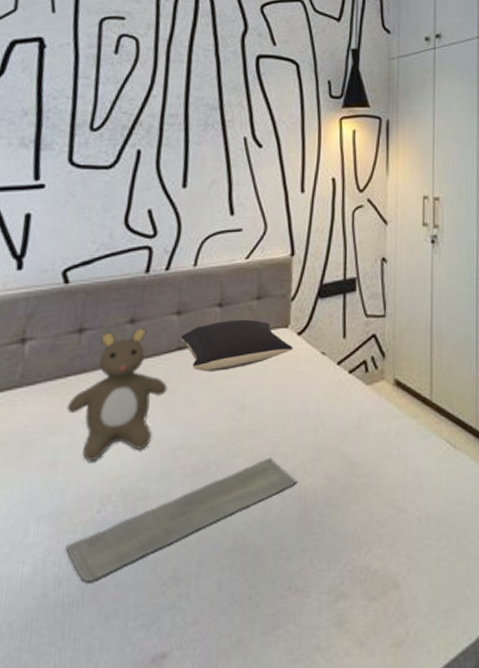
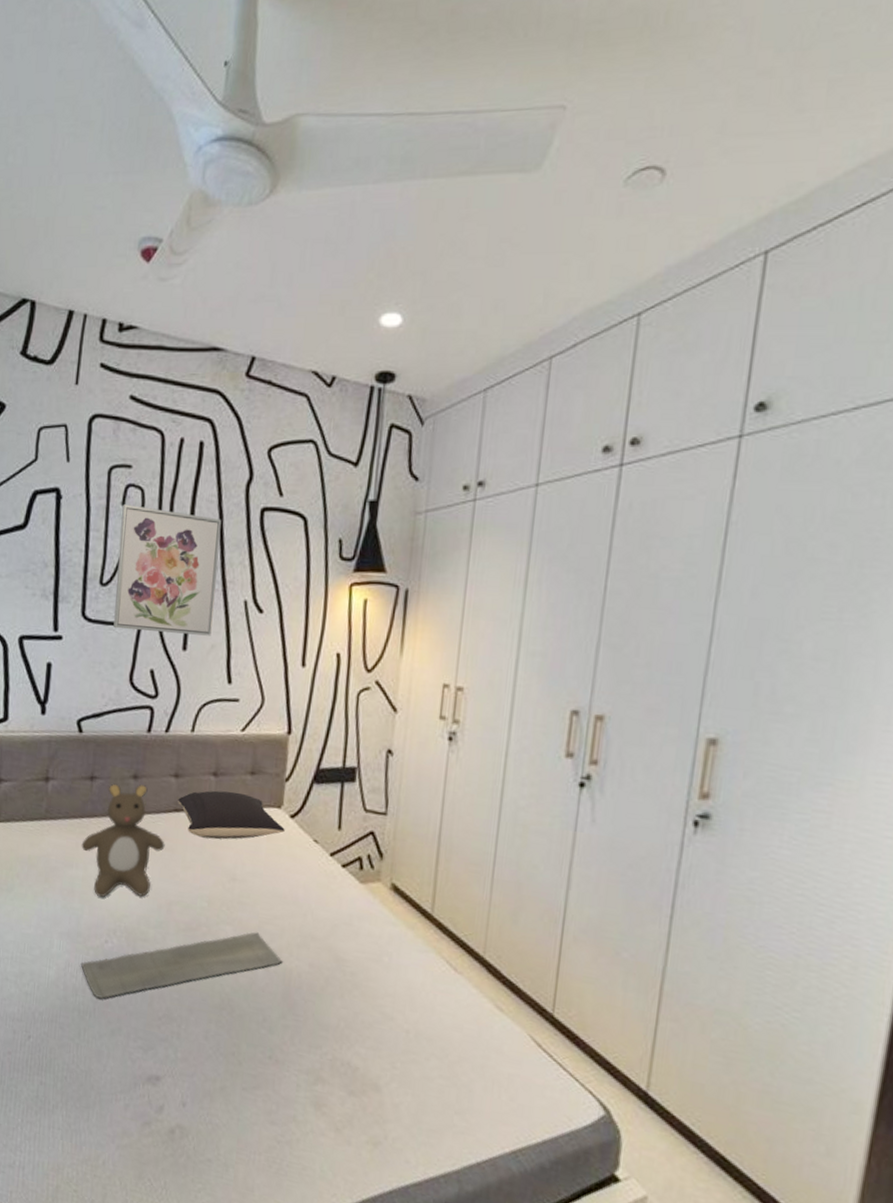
wall art: none [106,53,219,173] -> present [113,504,222,636]

